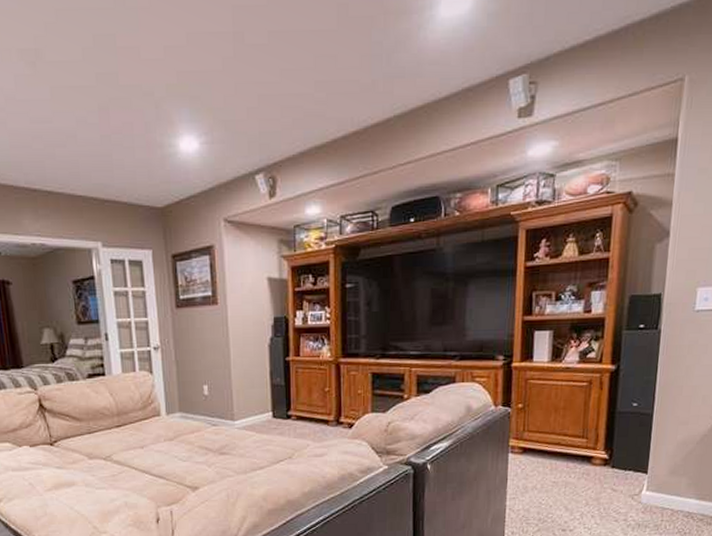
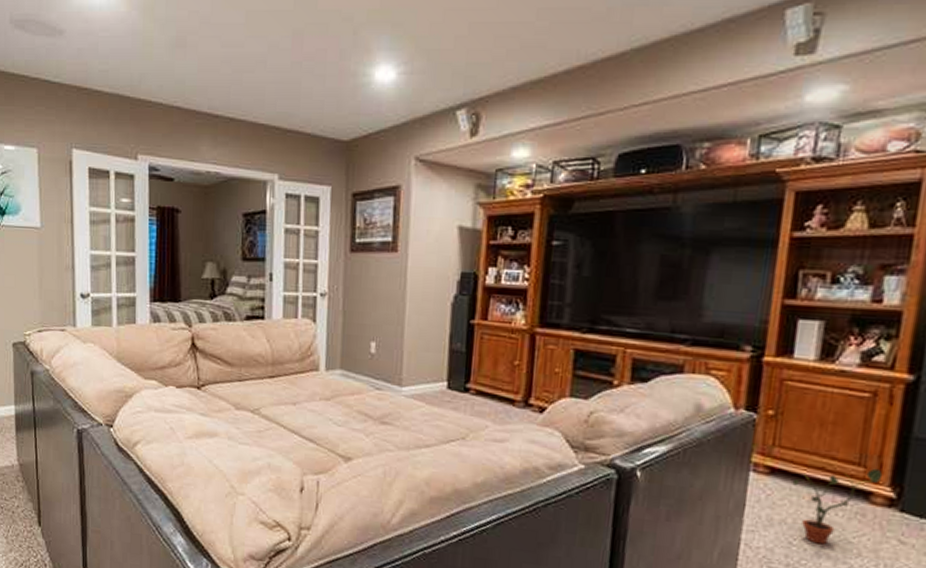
potted plant: none [538,438,599,501] -> present [792,468,883,545]

